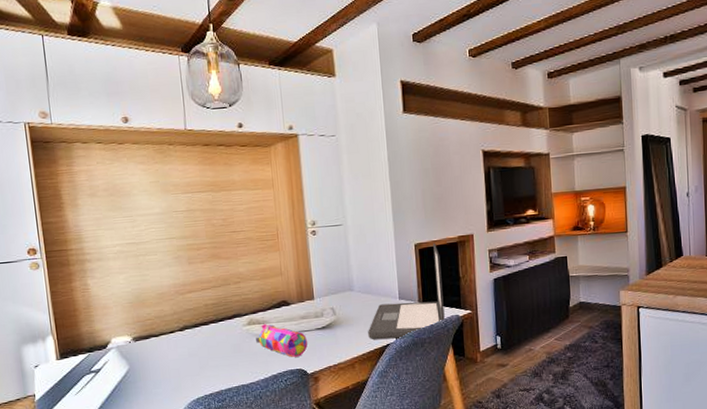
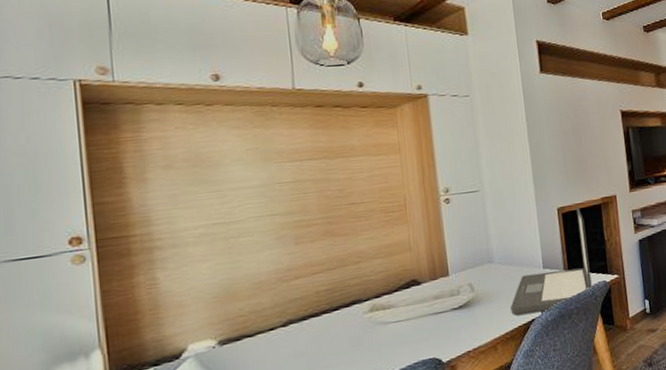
pencil case: present [256,324,307,357] -> none [380,309,442,345]

